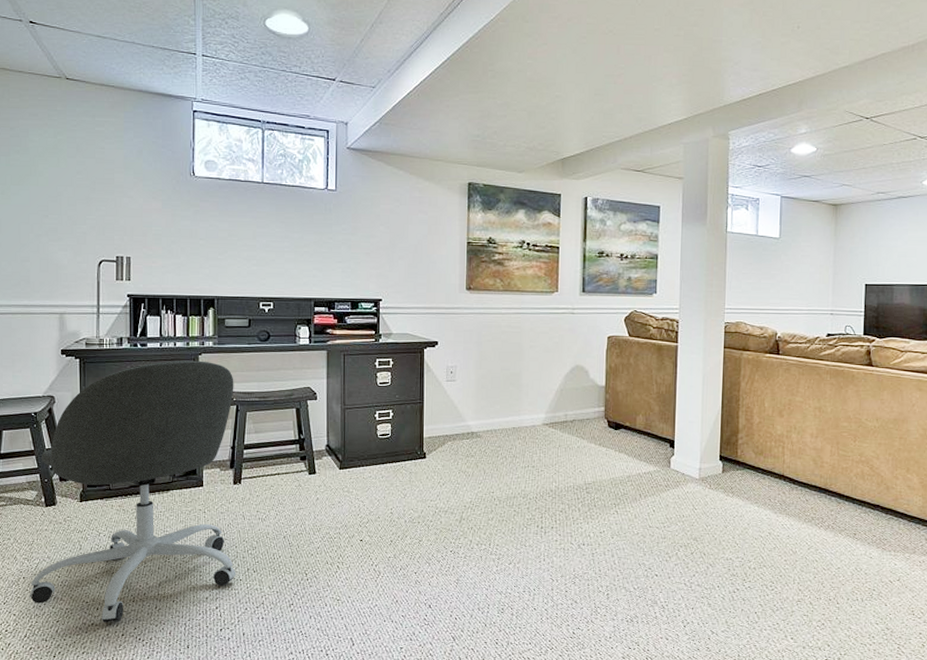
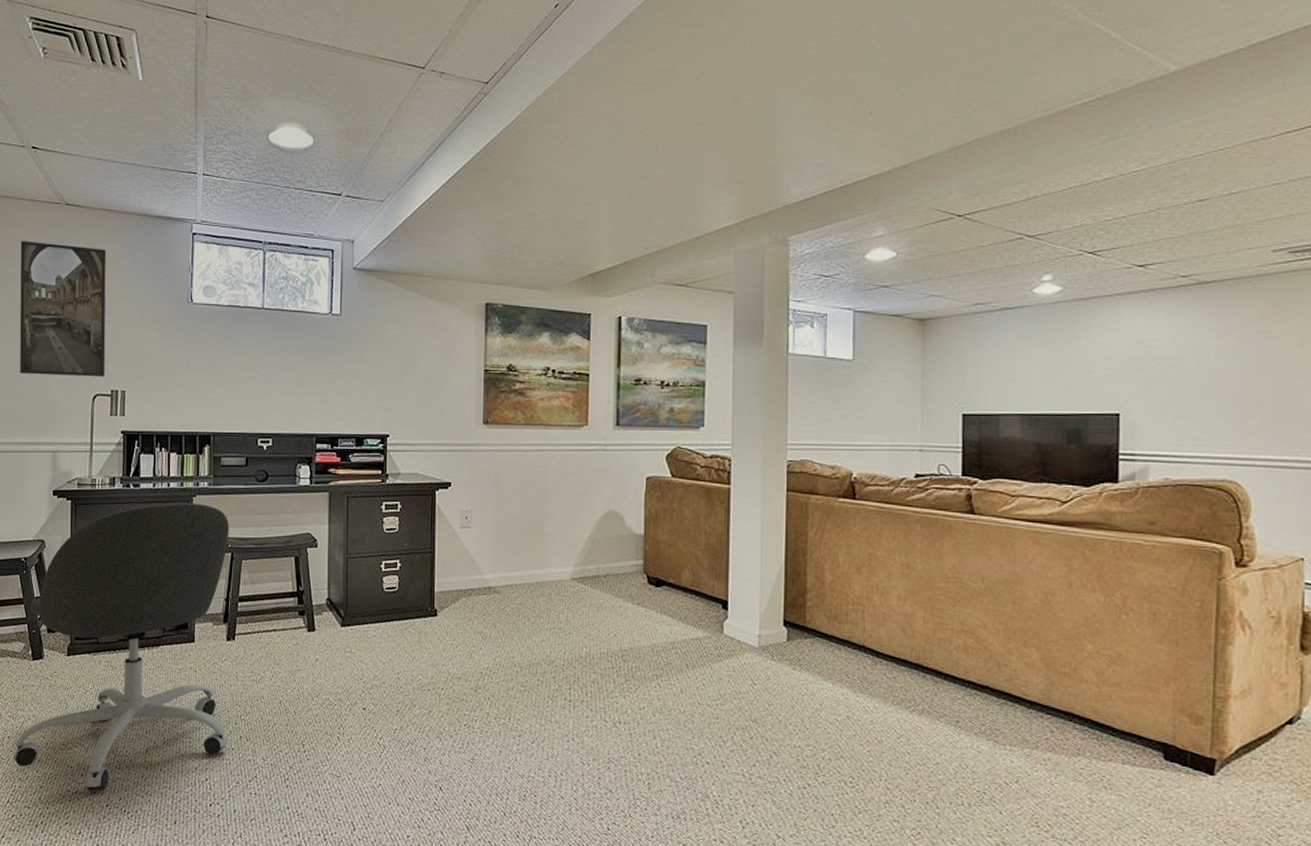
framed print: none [20,112,110,244] -> present [19,241,107,377]

